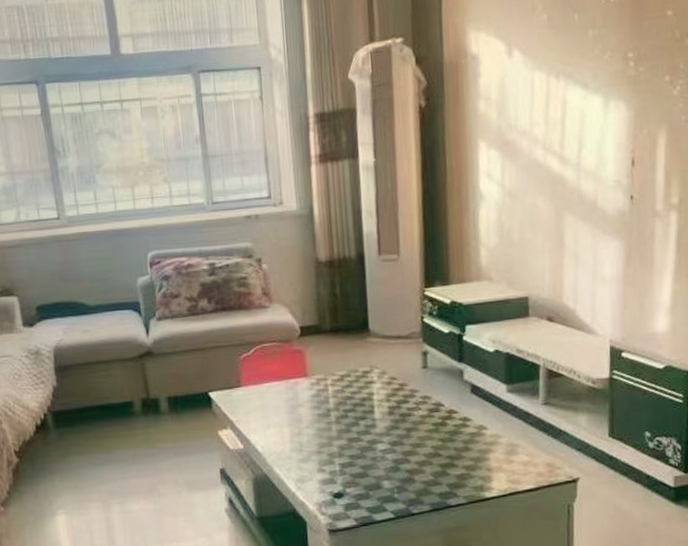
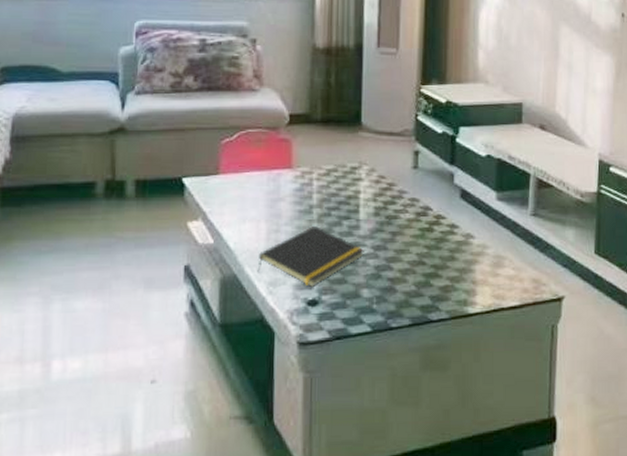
notepad: none [285,426,382,481] -> present [257,225,364,287]

